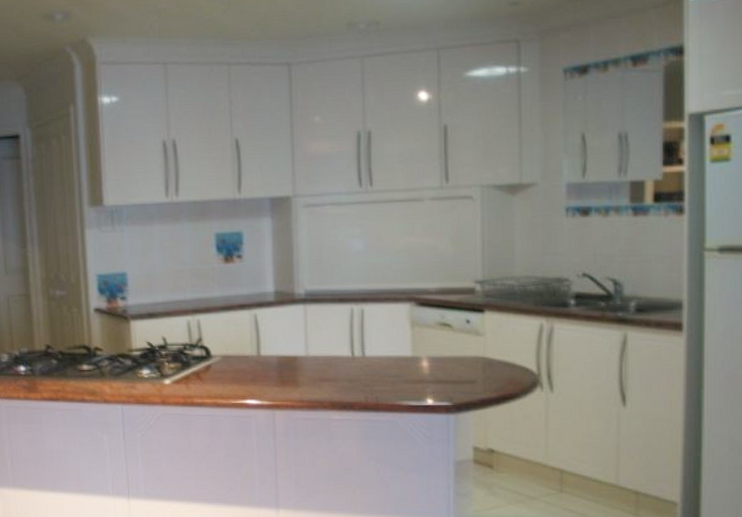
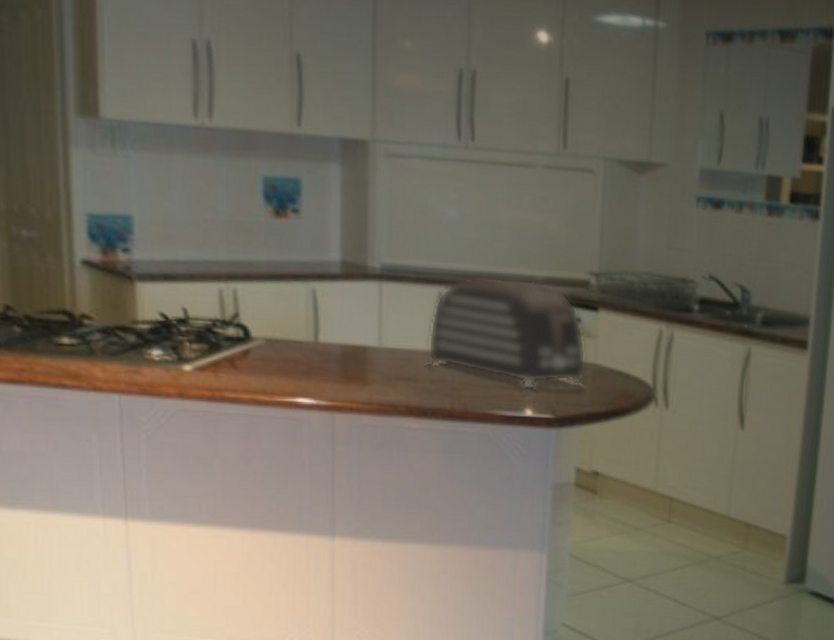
toaster: none [343,291,477,383] -> present [426,276,587,390]

